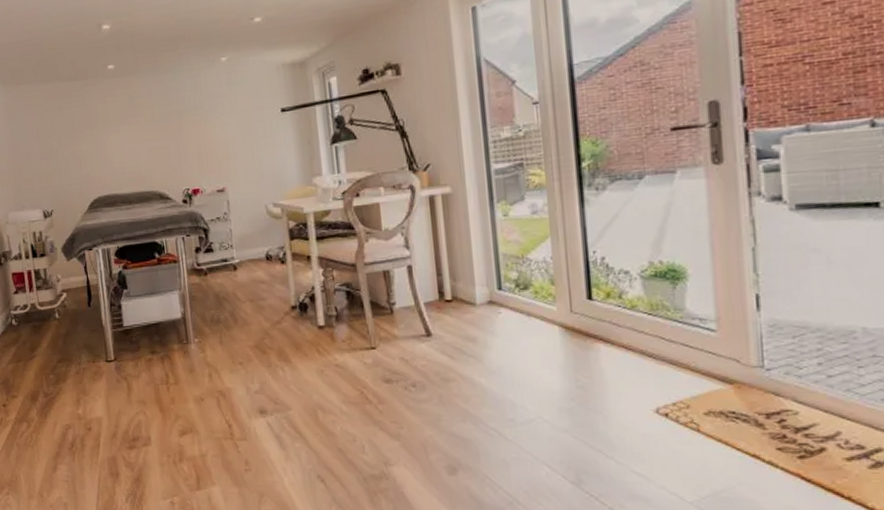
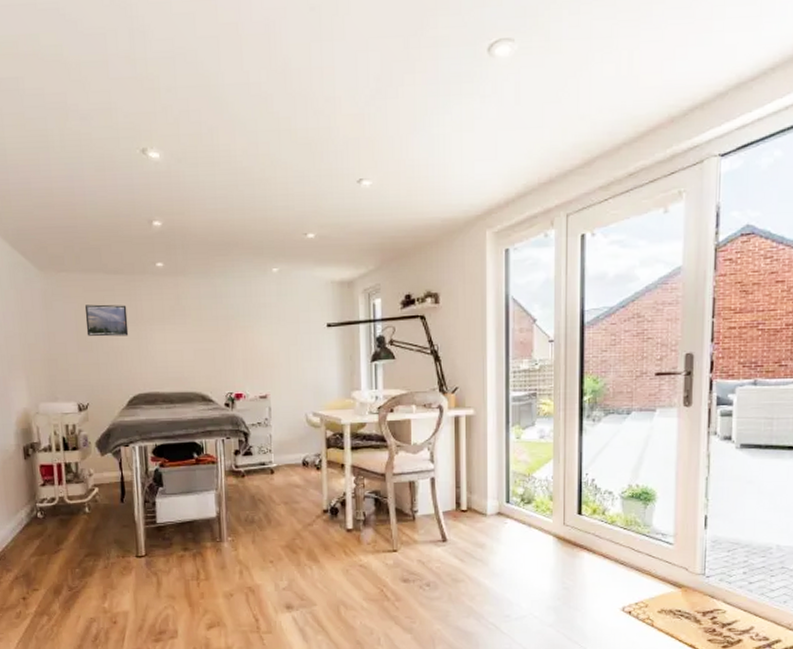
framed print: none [44,110,86,144] -> present [84,304,129,337]

